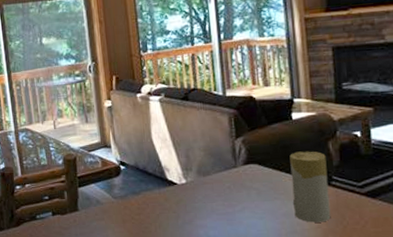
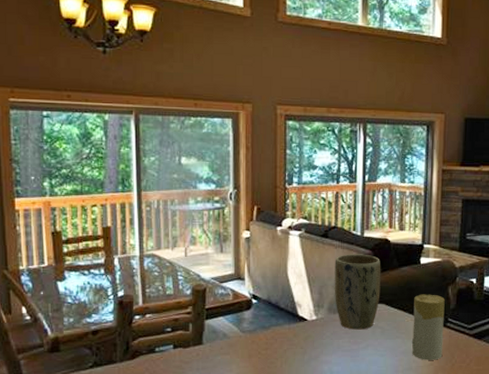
plant pot: none [198,114,252,192] -> present [334,254,381,330]

